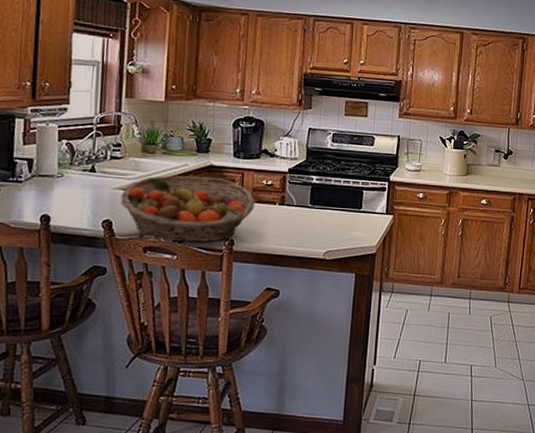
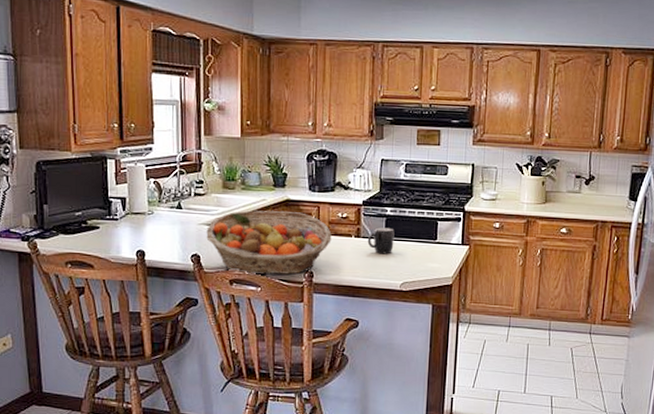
mug: none [292,195,320,223] -> present [367,227,395,255]

